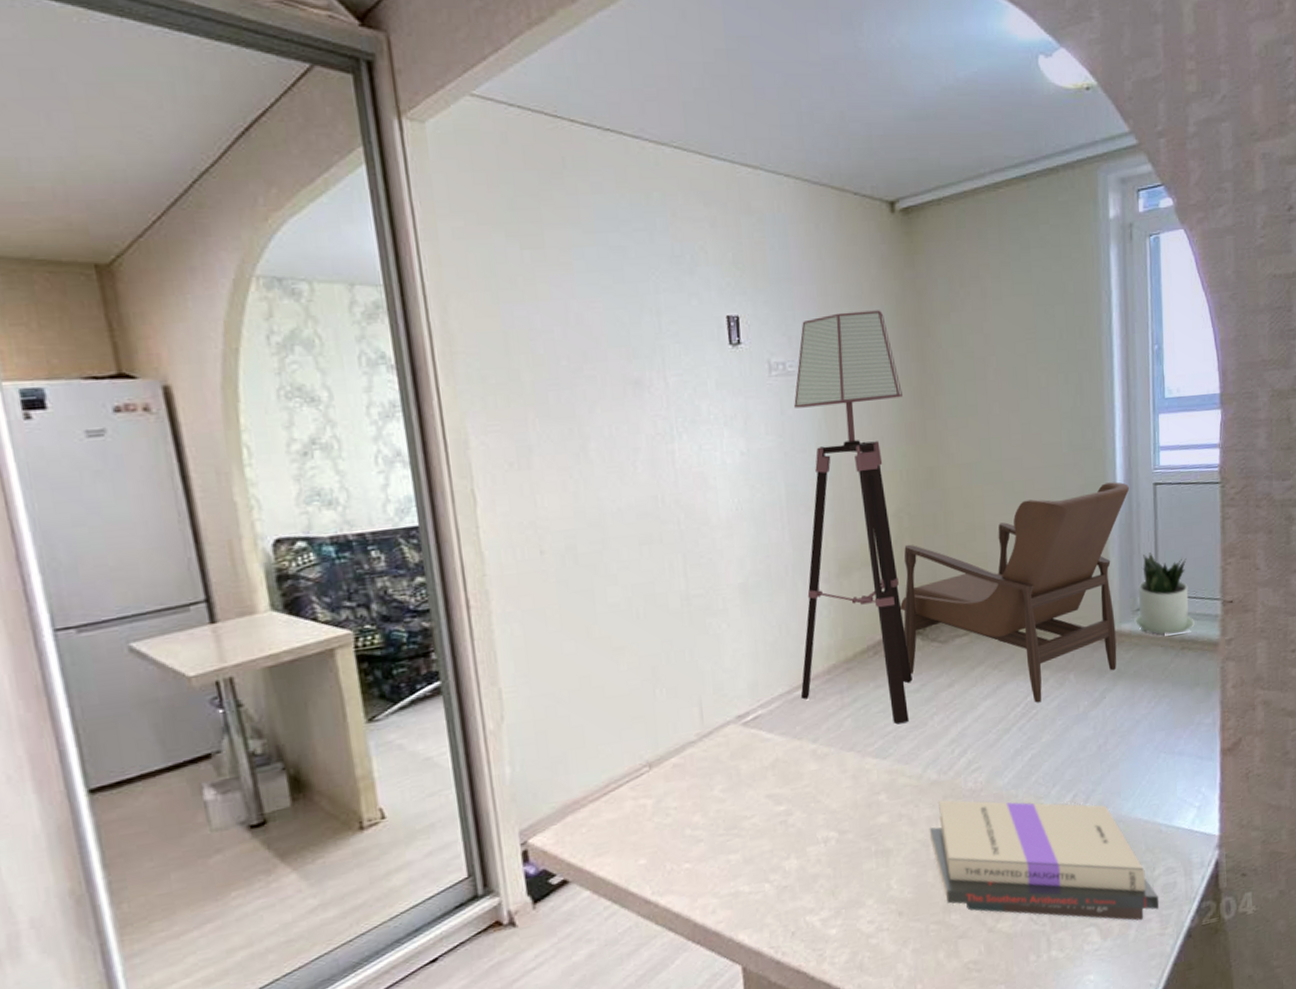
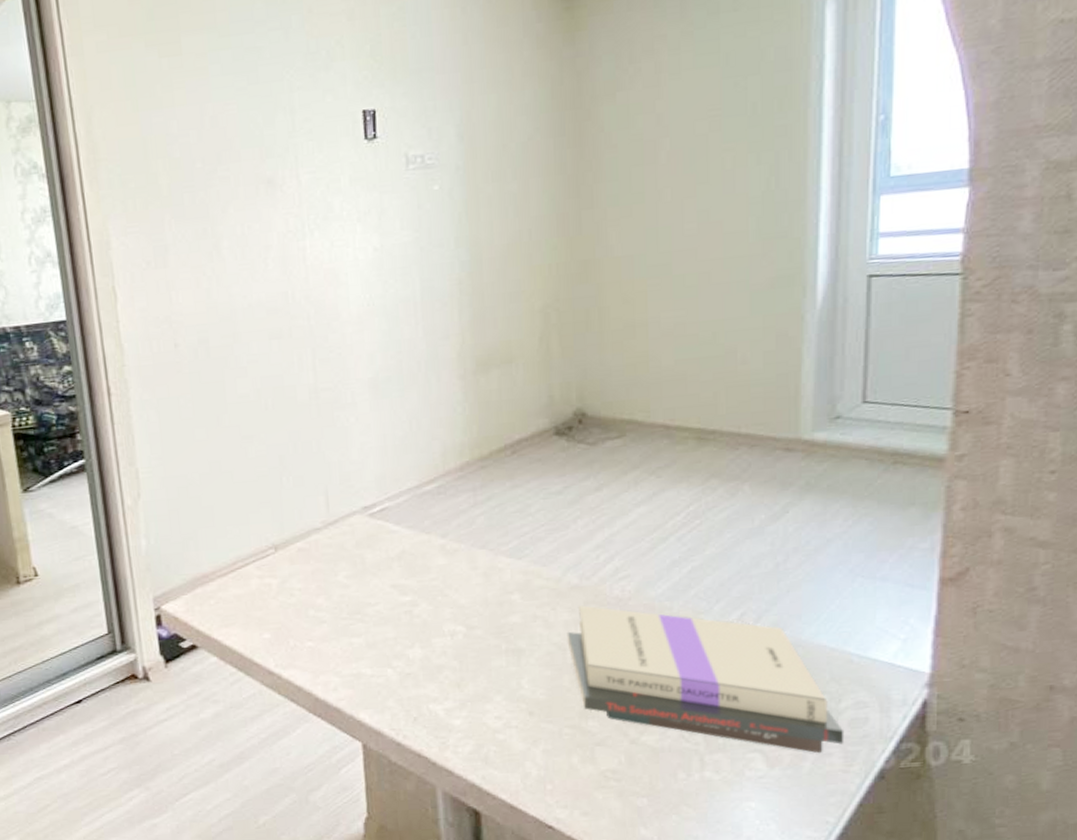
floor lamp: present [794,310,913,724] -> none [430,94,555,525]
armchair: present [900,482,1130,703] -> none [543,274,835,513]
planter: present [1134,552,1195,635] -> none [832,354,913,447]

